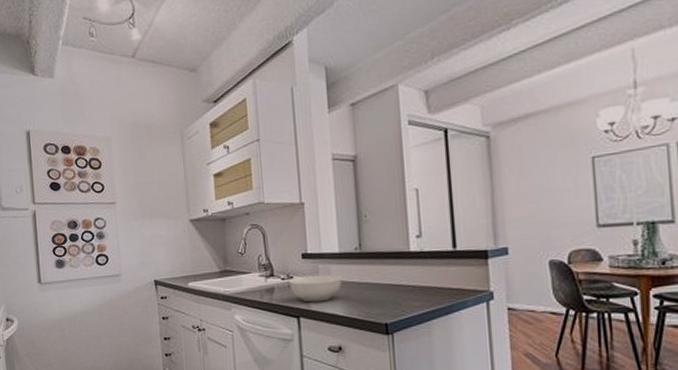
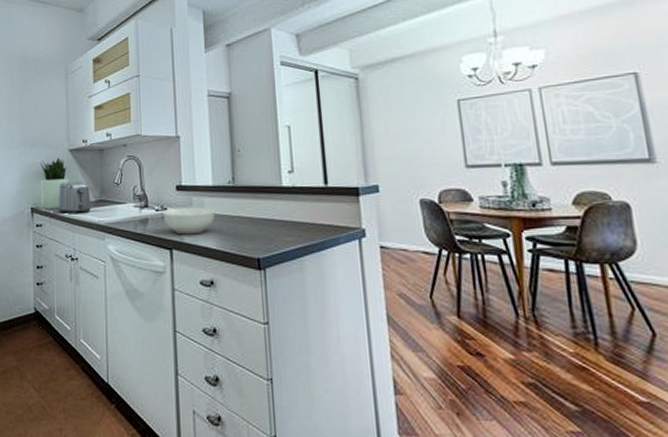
planter: none [160,228,193,282] -> present [38,157,70,210]
toaster: none [181,252,216,286] -> present [58,181,91,215]

